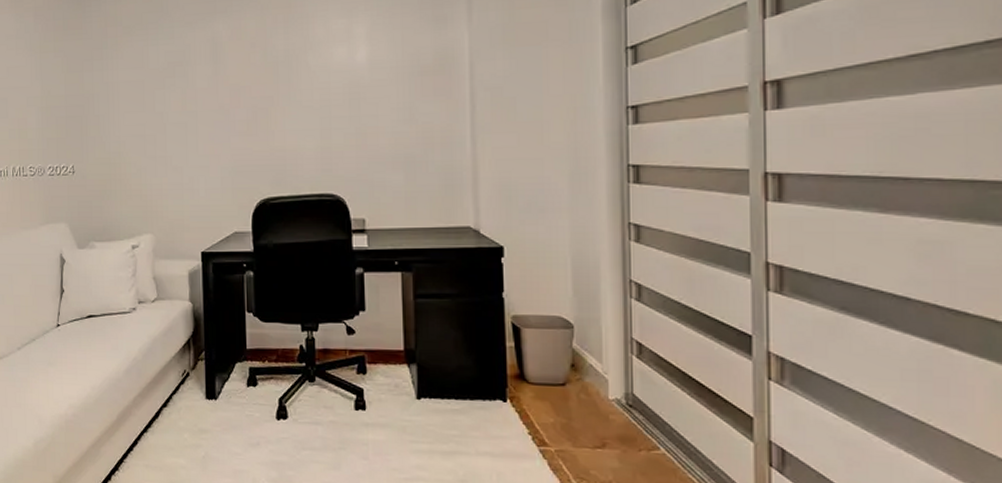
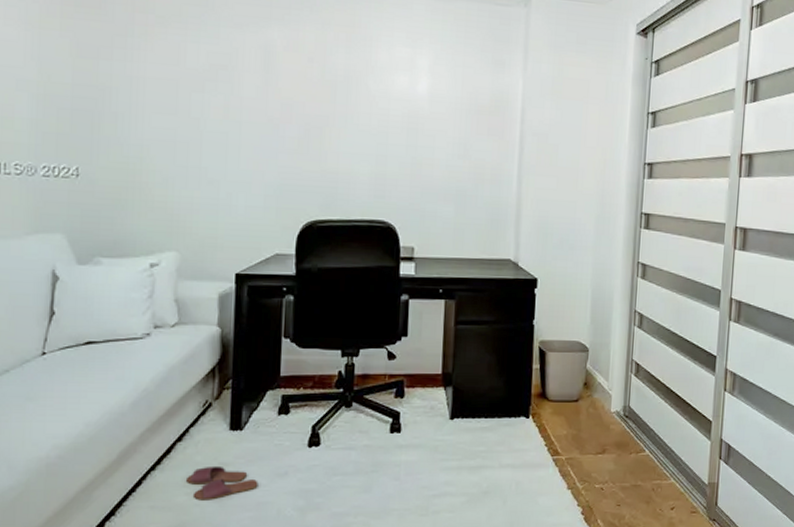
slippers: none [173,431,234,464] -> present [187,465,258,501]

